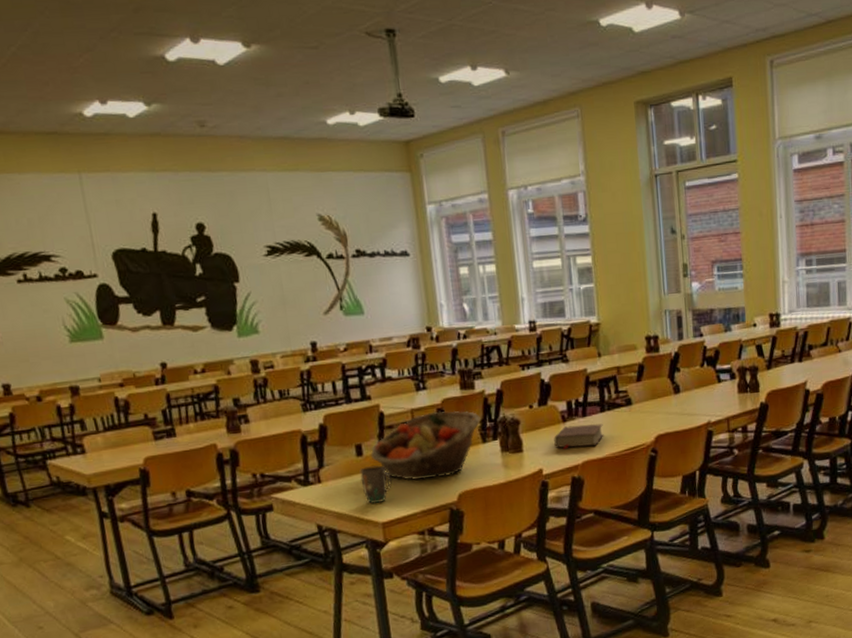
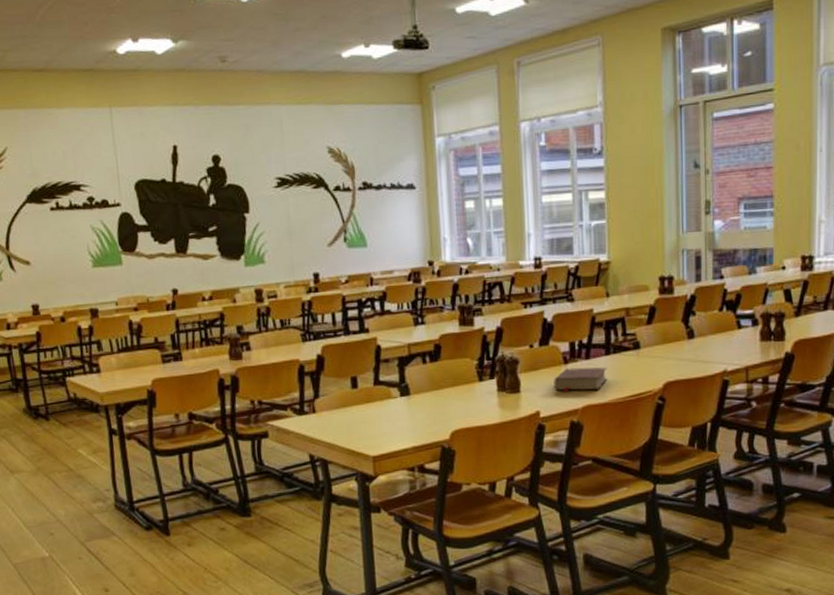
mug: present [359,465,392,505] -> none [353,398,385,438]
fruit basket: present [370,410,481,480] -> none [365,346,478,415]

